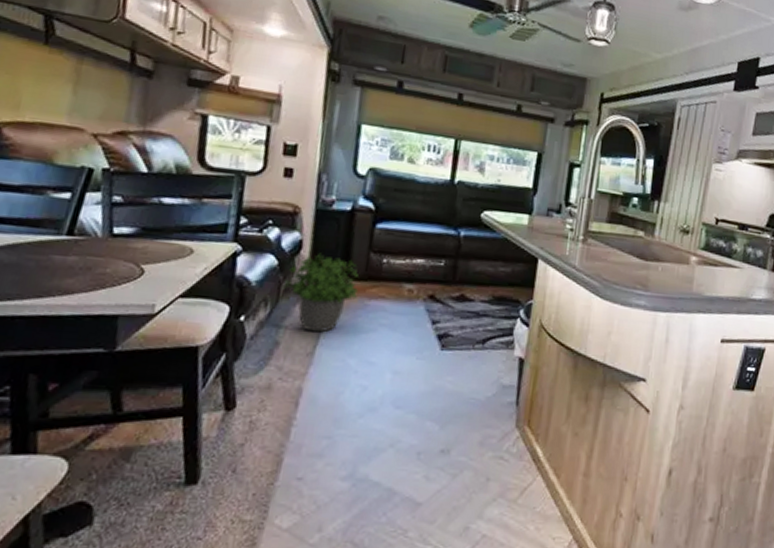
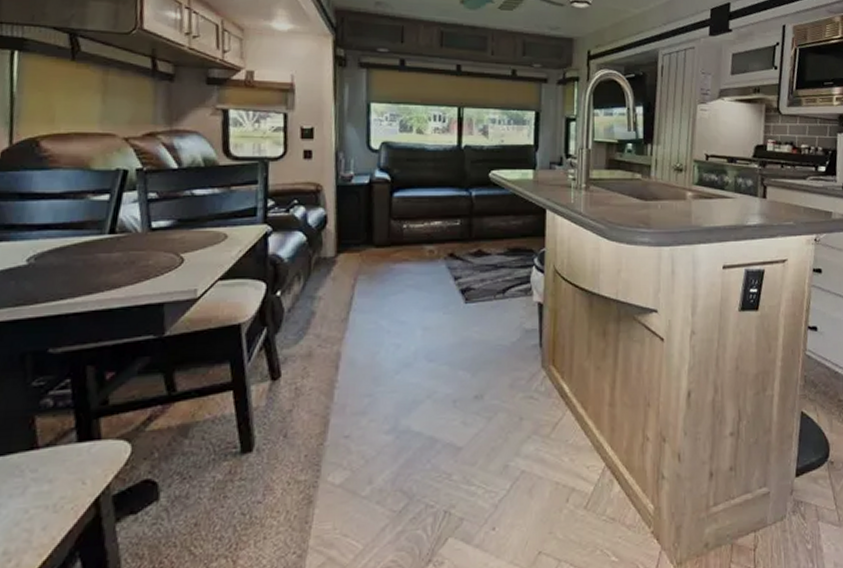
potted plant: present [283,253,359,333] -> none [313,225,383,299]

